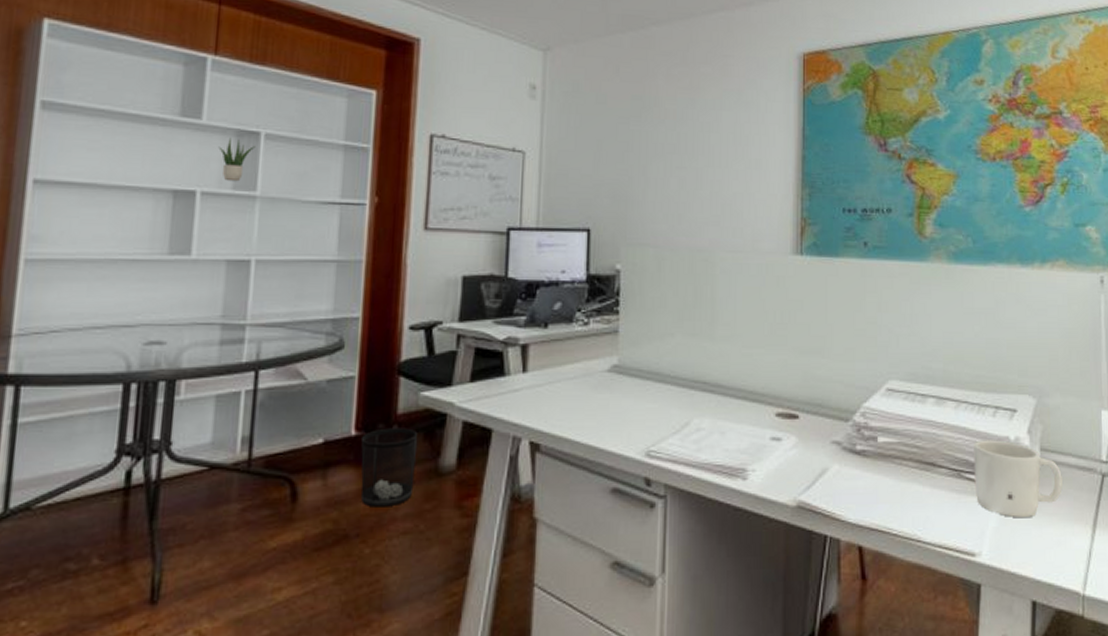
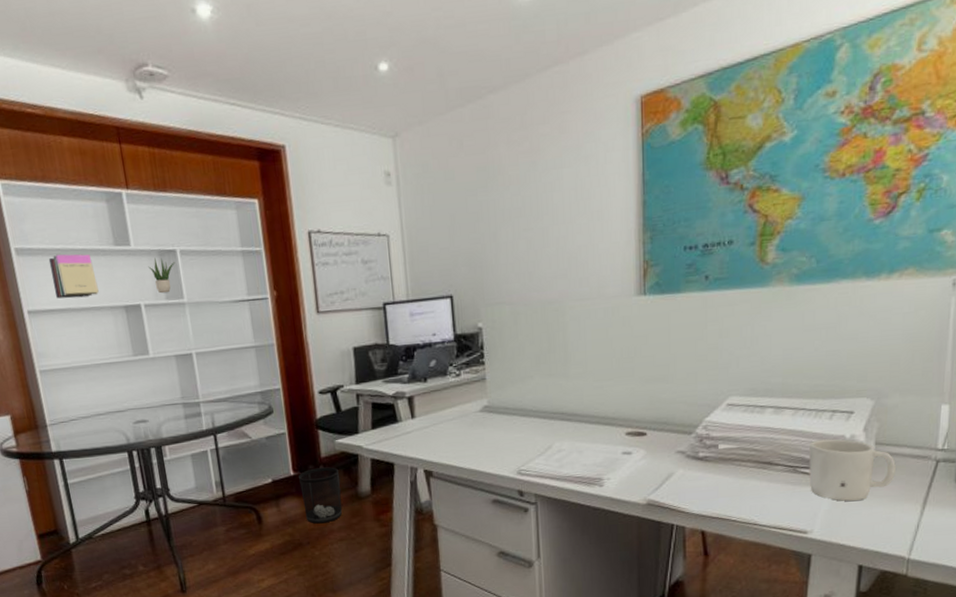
books: none [79,115,145,173] -> present [48,254,99,299]

